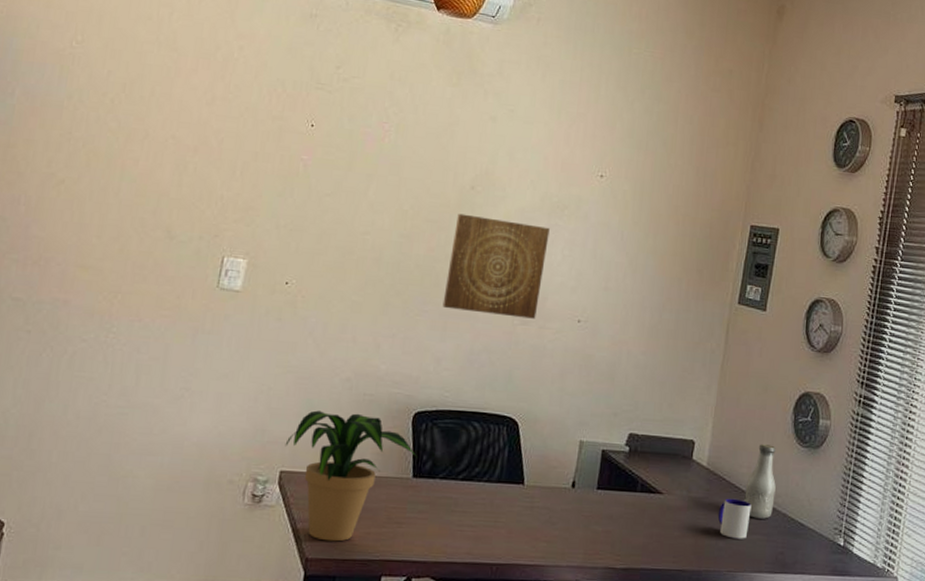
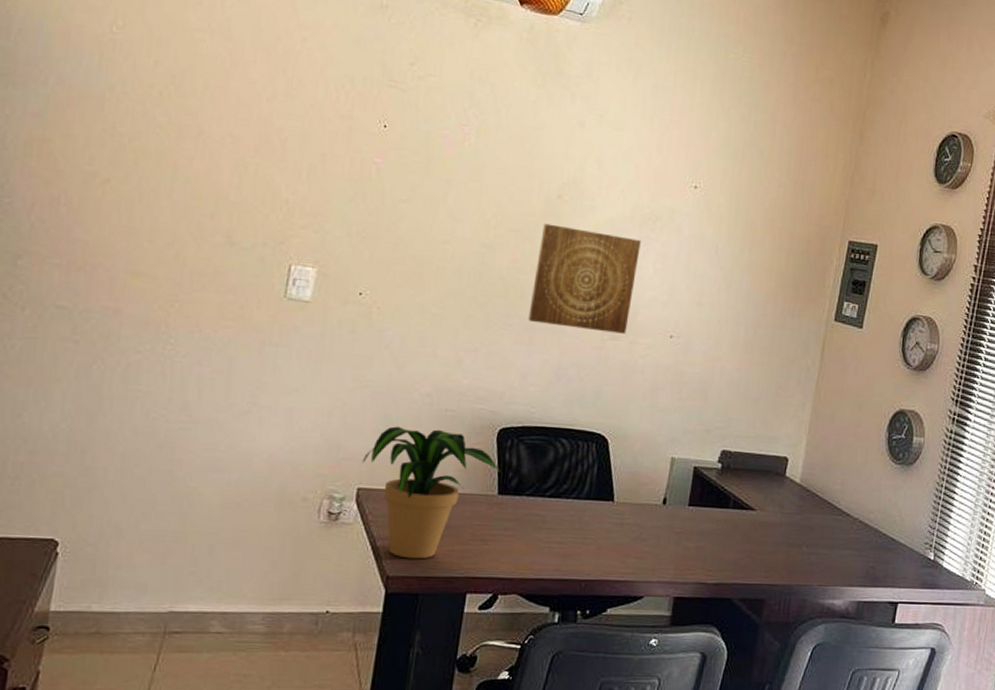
mug: present [718,498,752,539] -> none [810,514,844,554]
bottle: present [743,444,776,519] -> none [835,461,869,534]

